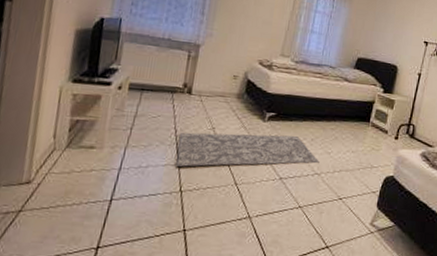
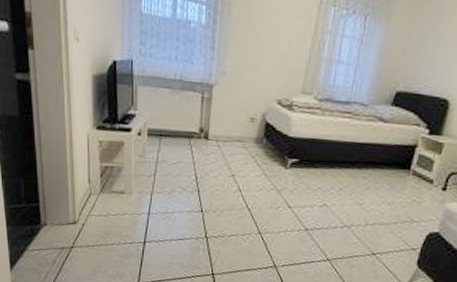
rug: present [176,132,320,167] -> none [200,179,349,216]

